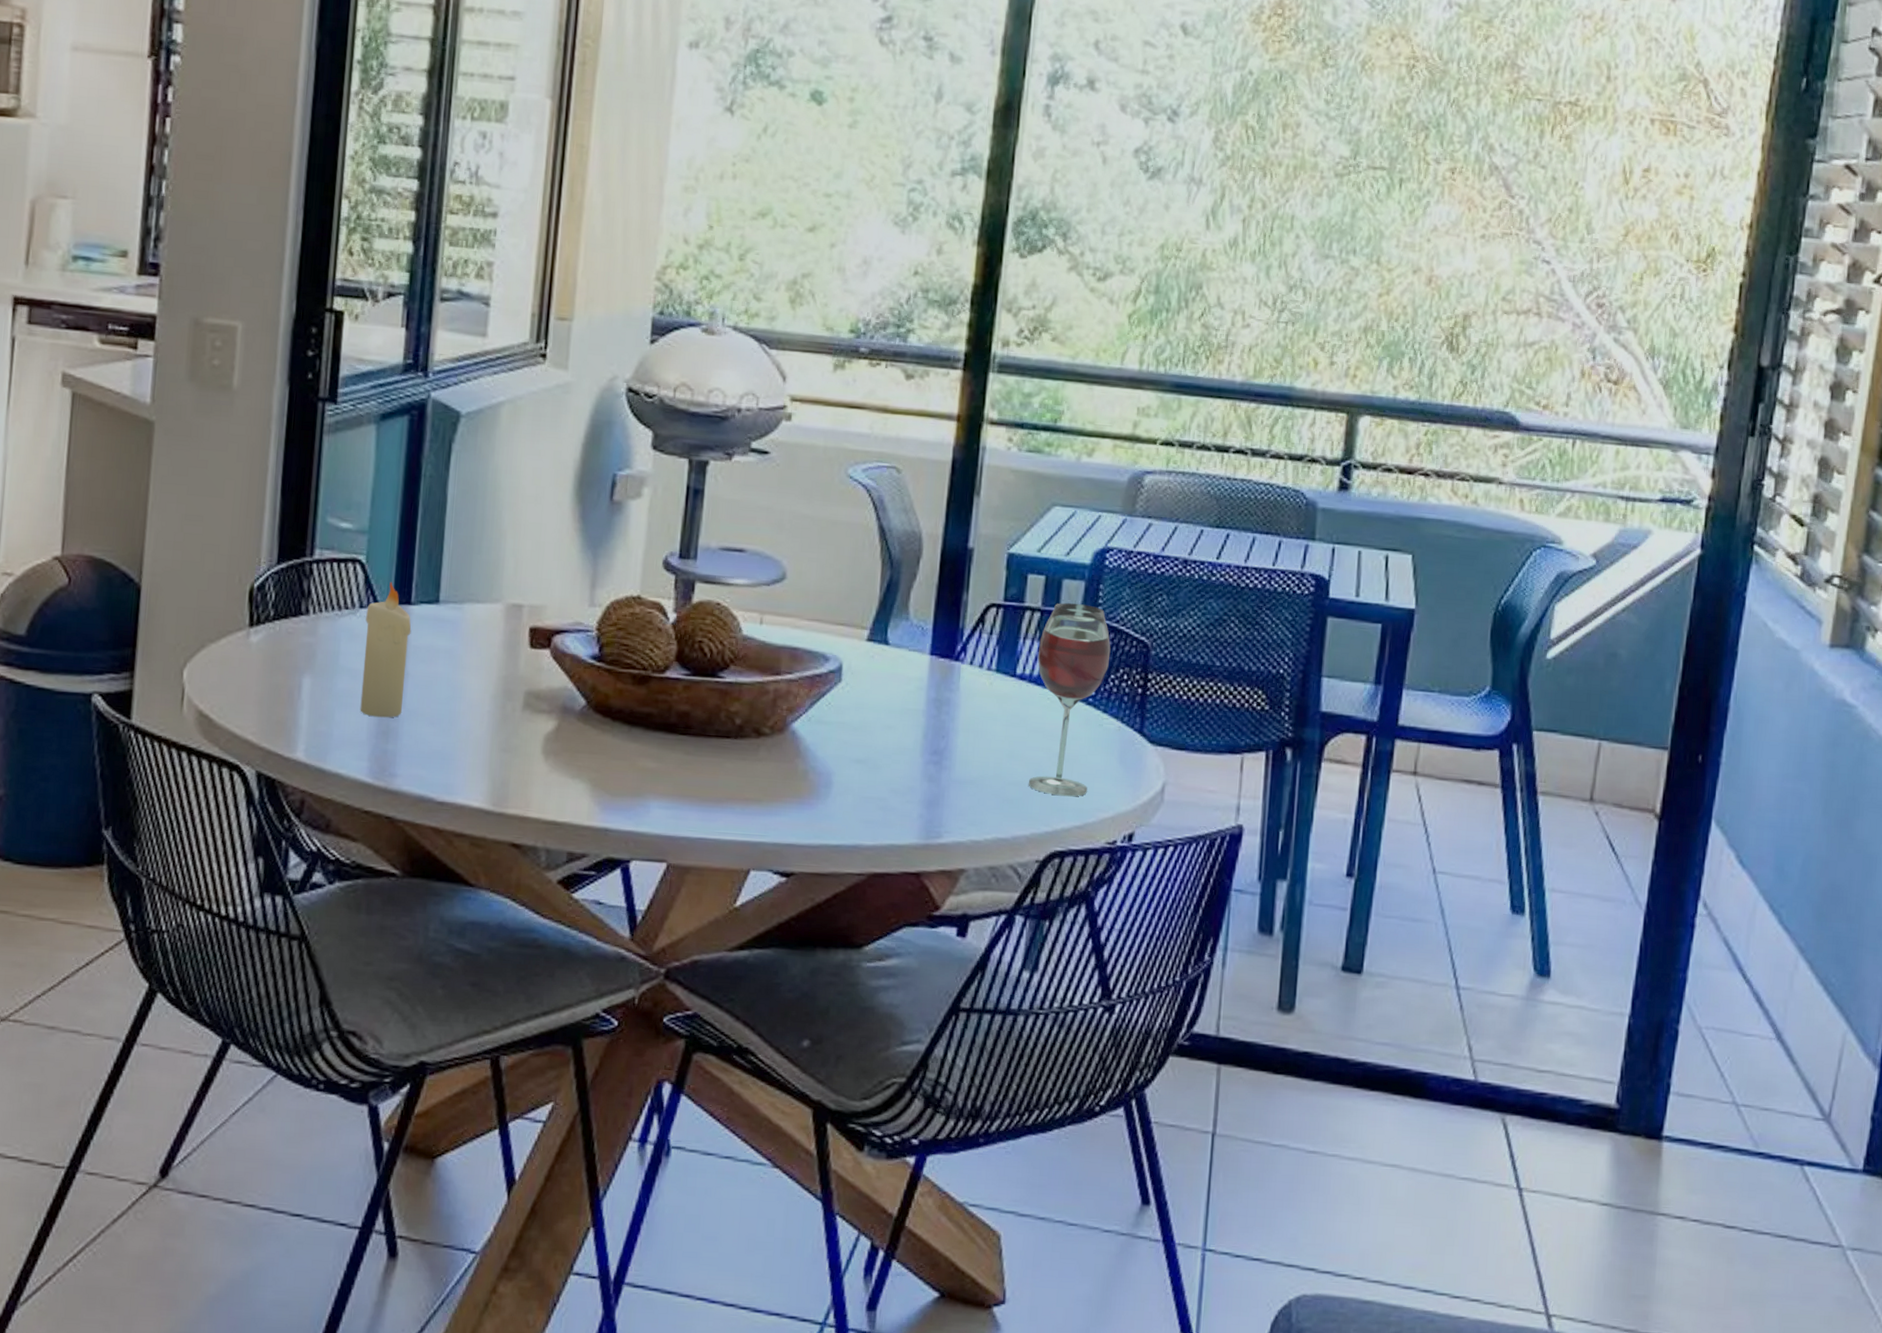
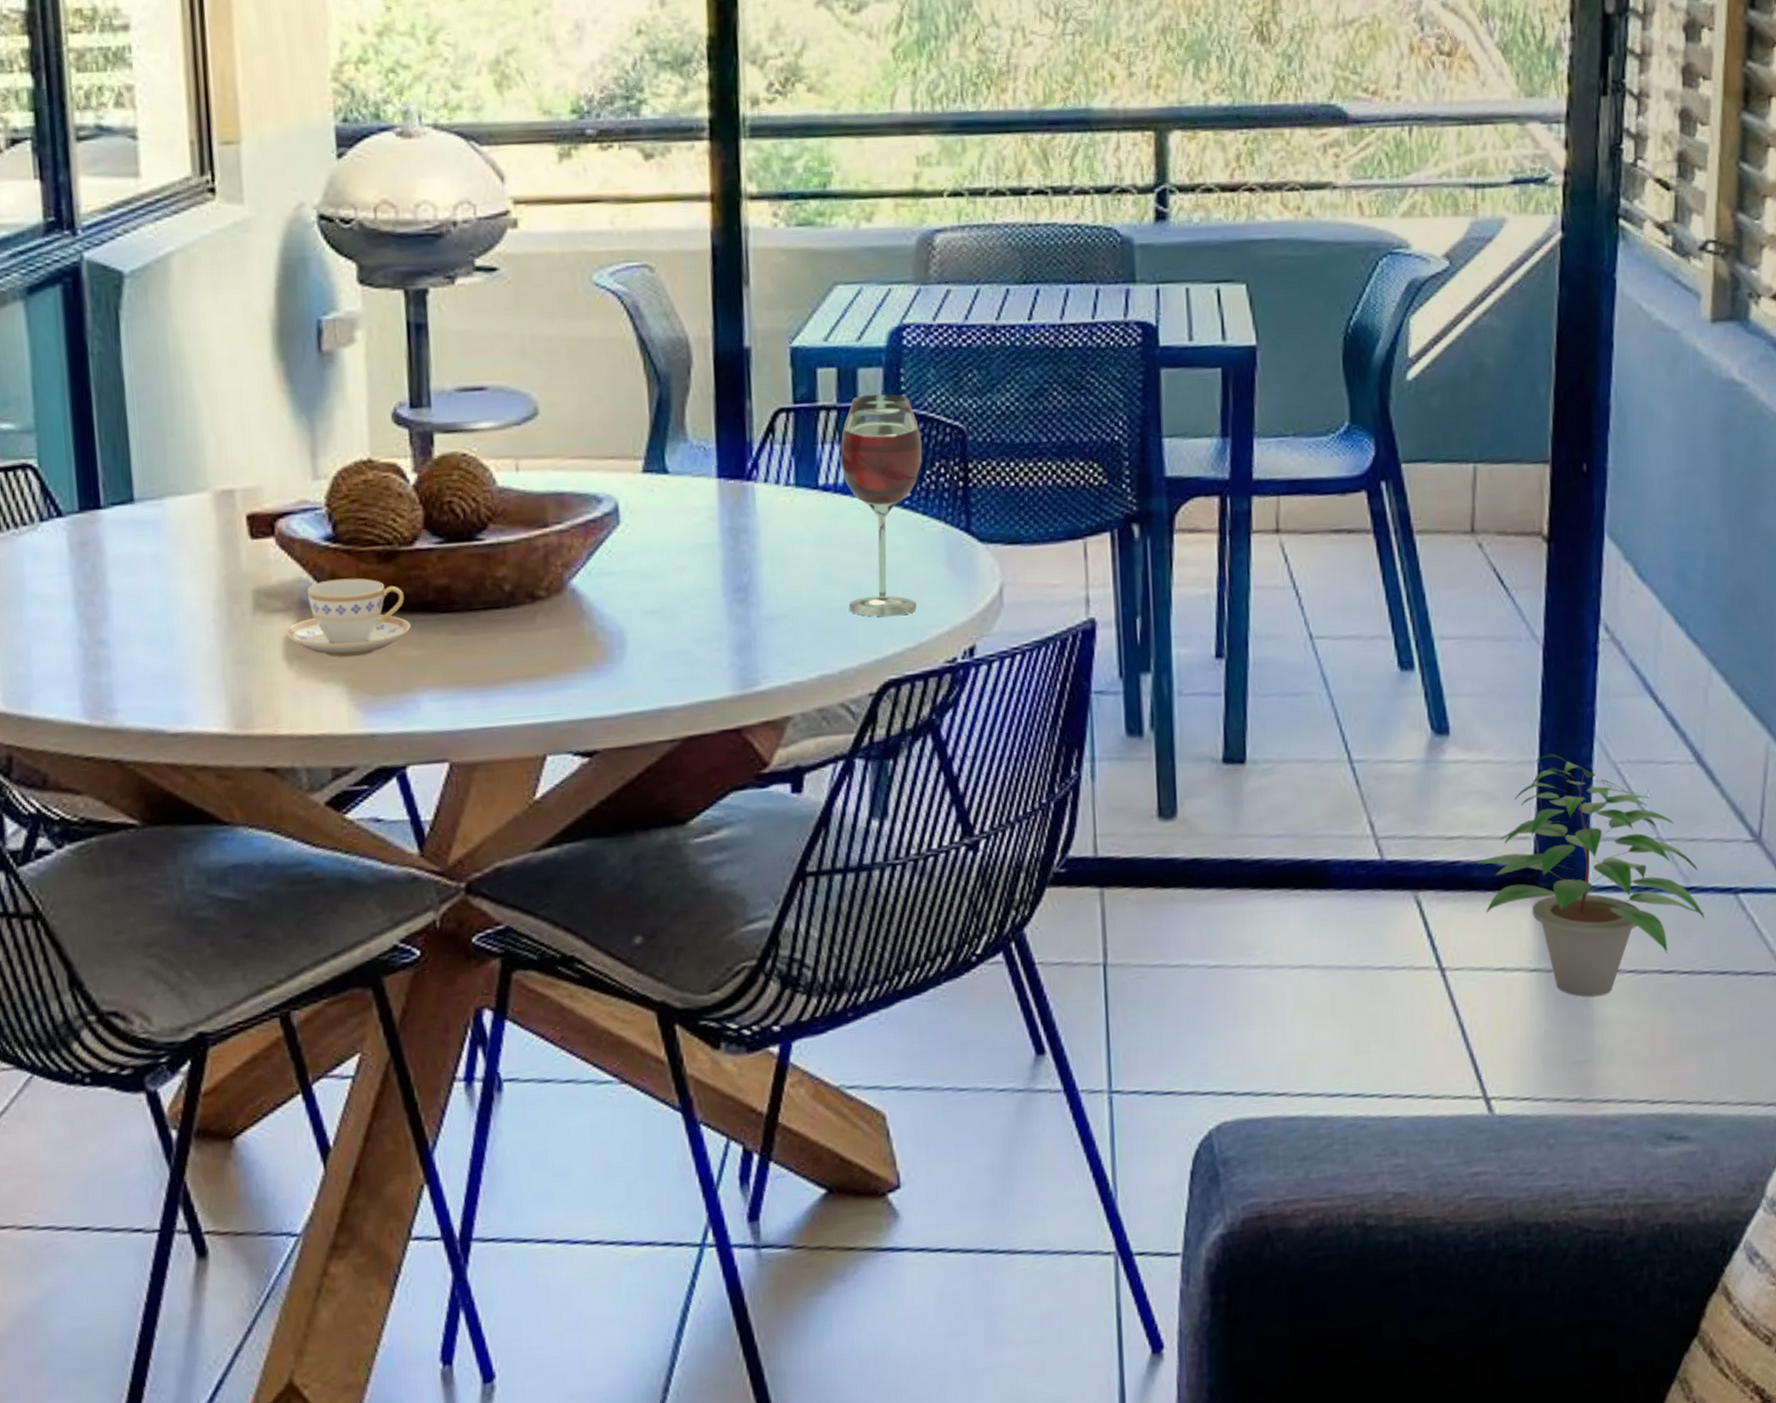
candle: present [360,582,412,718] -> none [48,485,110,647]
teacup: none [546,692,652,761] -> present [285,578,411,658]
potted plant: none [1558,1009,1770,1238] -> present [1472,753,1705,997]

